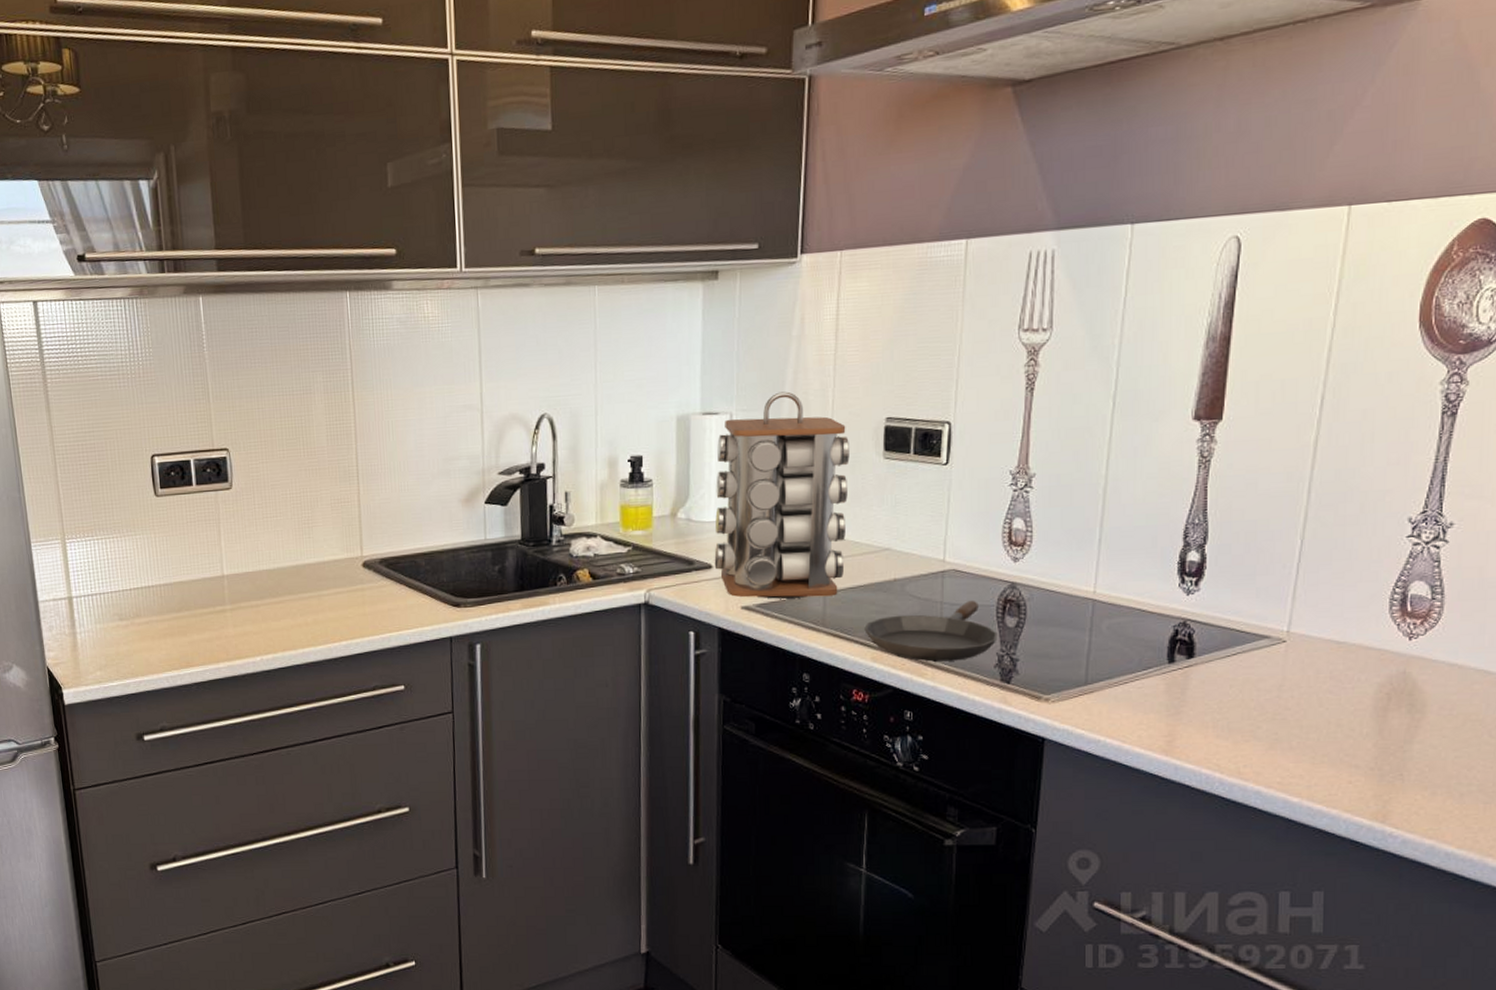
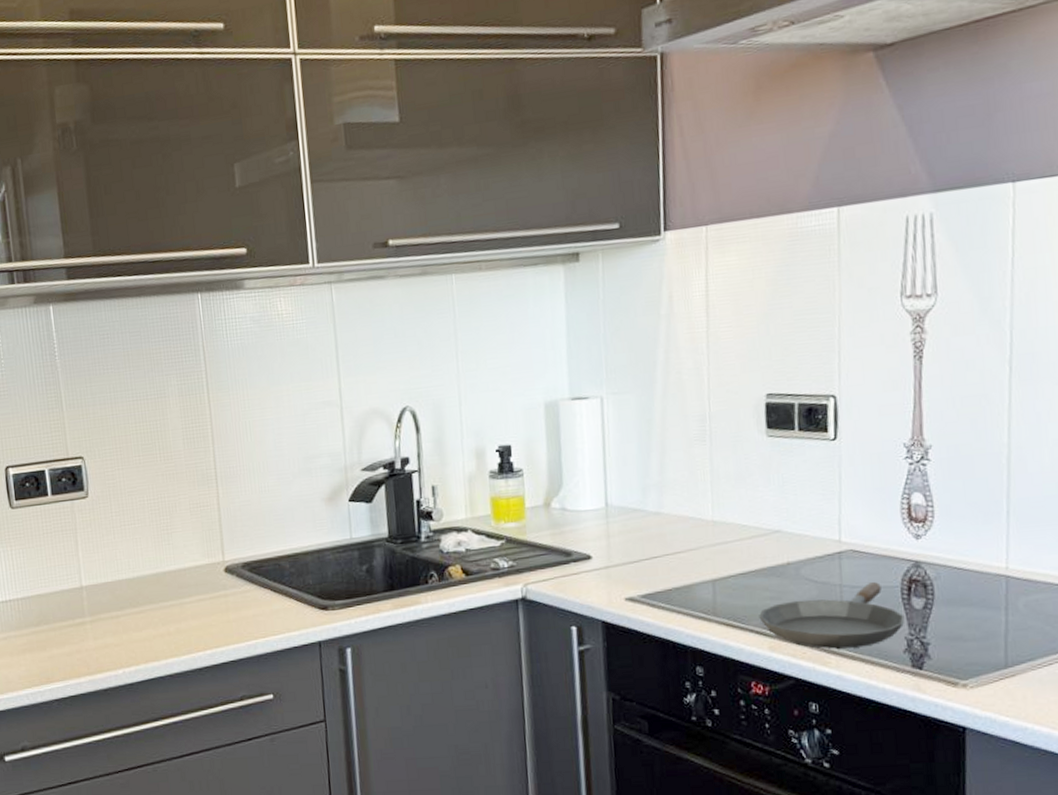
spice rack: present [714,391,850,599] -> none [588,372,733,589]

